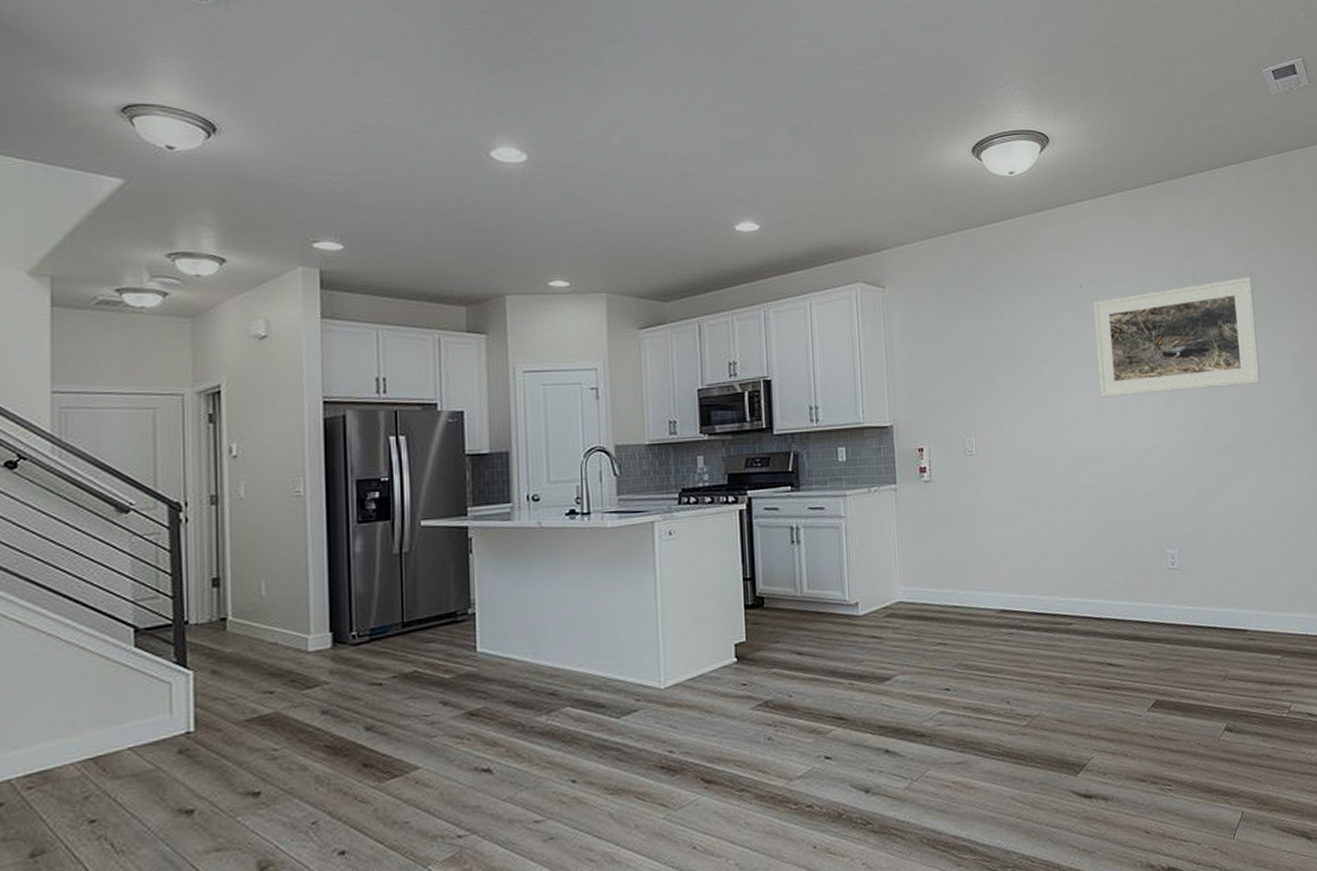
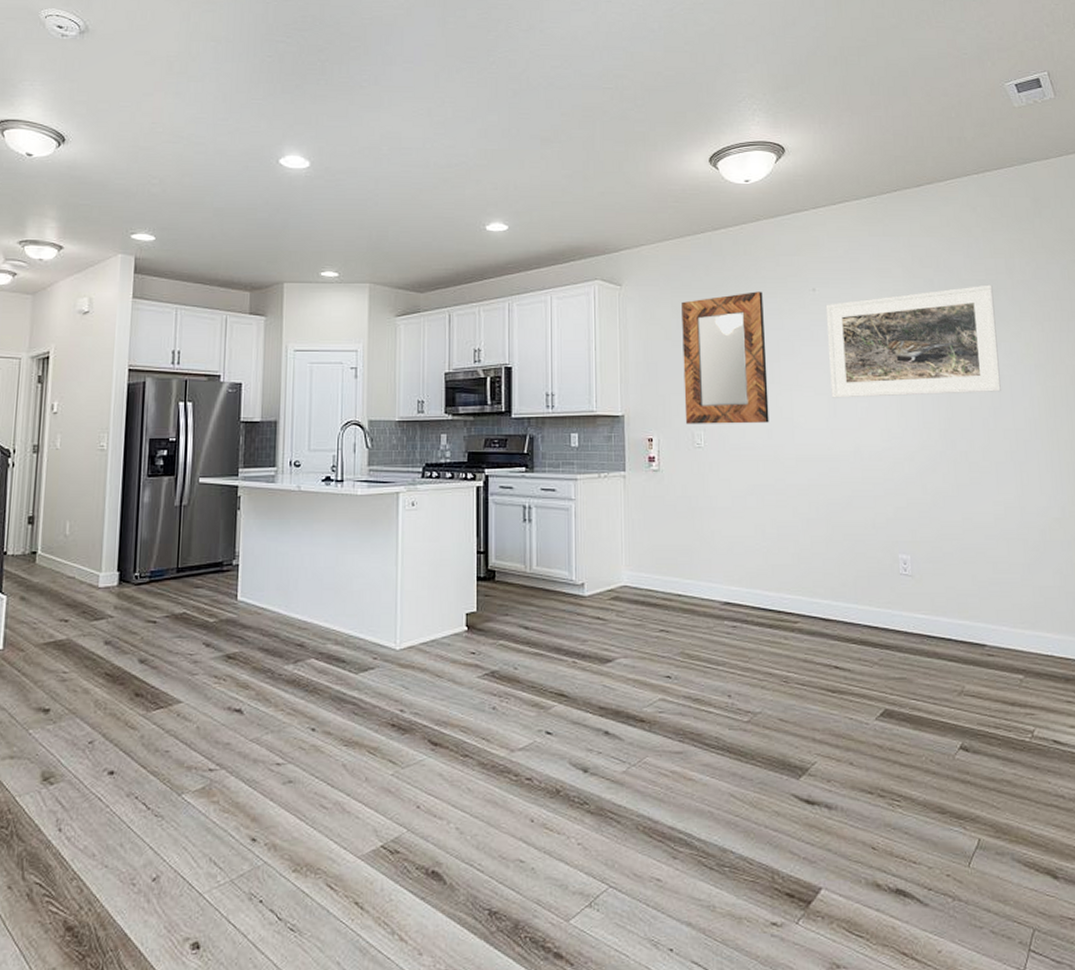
home mirror: none [948,290,1040,431] -> present [682,291,769,424]

